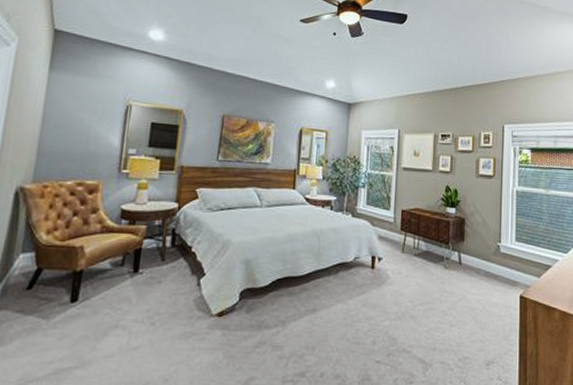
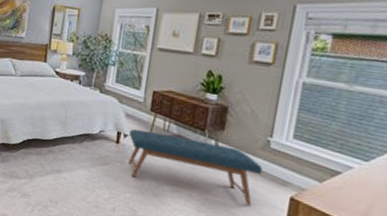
bench: none [382,250,497,310] -> present [128,129,263,206]

